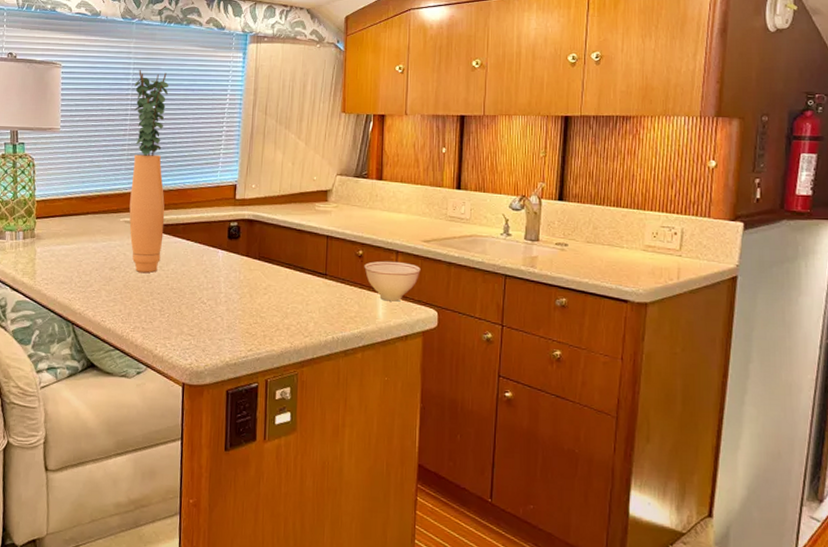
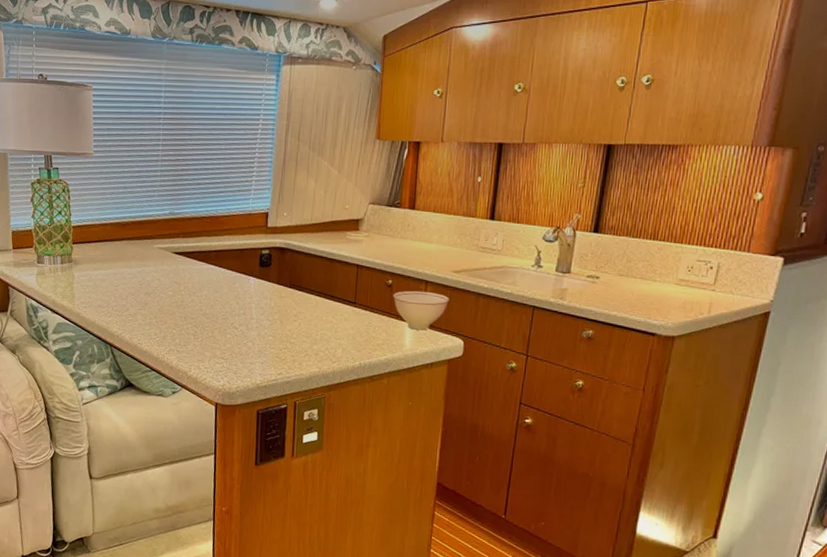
vase: present [129,70,169,273] -> none [163,93,201,298]

